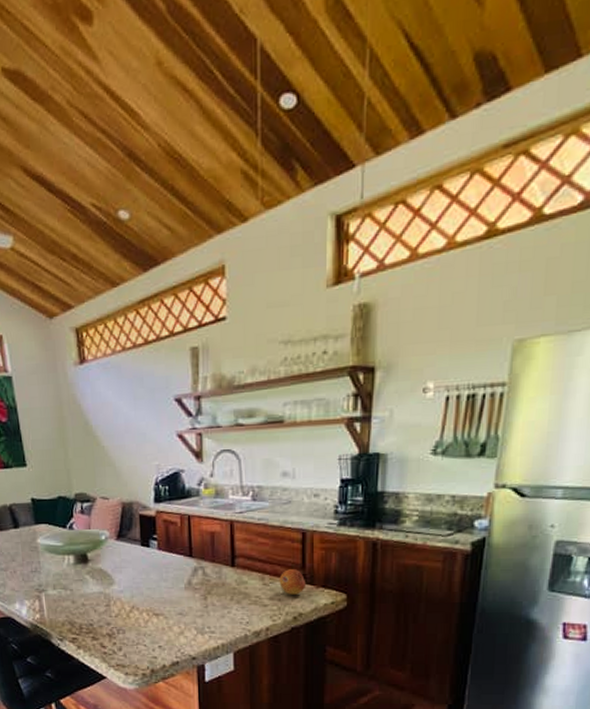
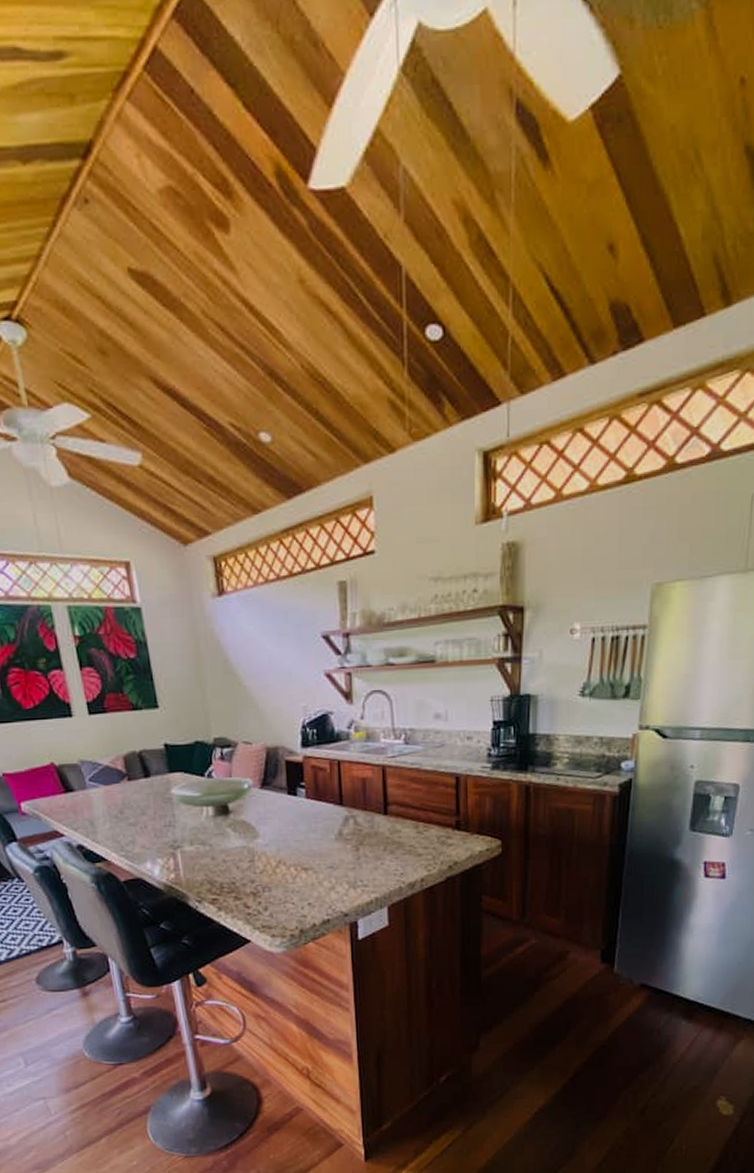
fruit: present [279,569,307,595] -> none [433,815,461,843]

